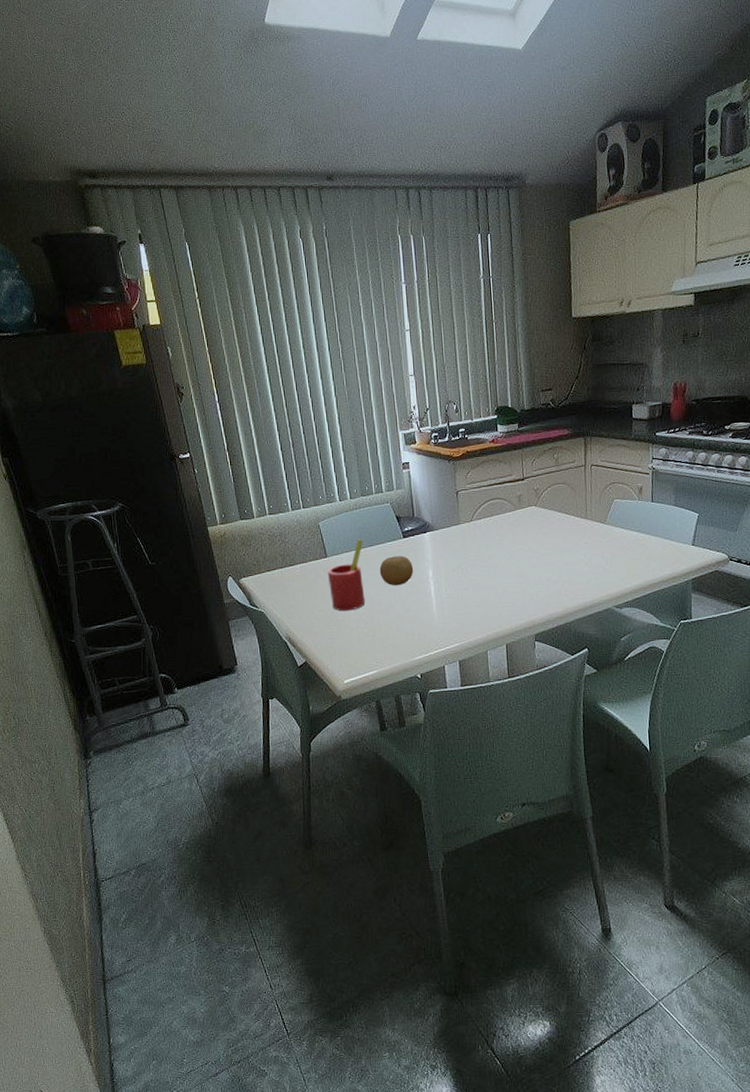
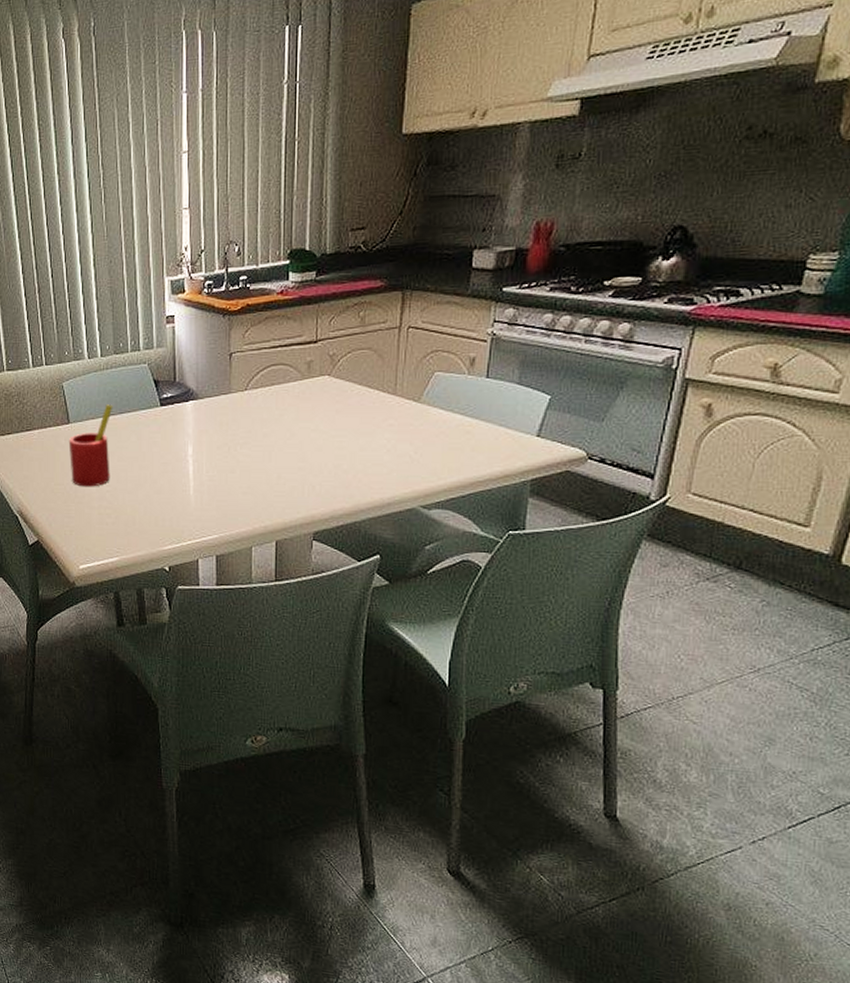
fruit: present [379,556,414,586] -> none [129,427,170,462]

